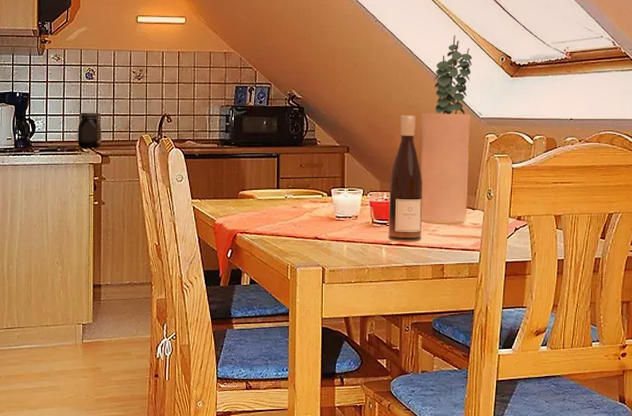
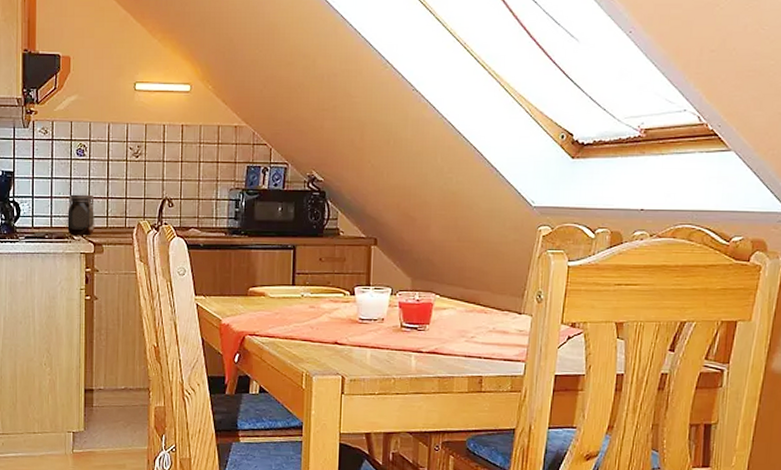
bottle: present [388,115,423,242] -> none [418,202,462,350]
vase: present [420,35,473,226] -> none [457,107,527,332]

